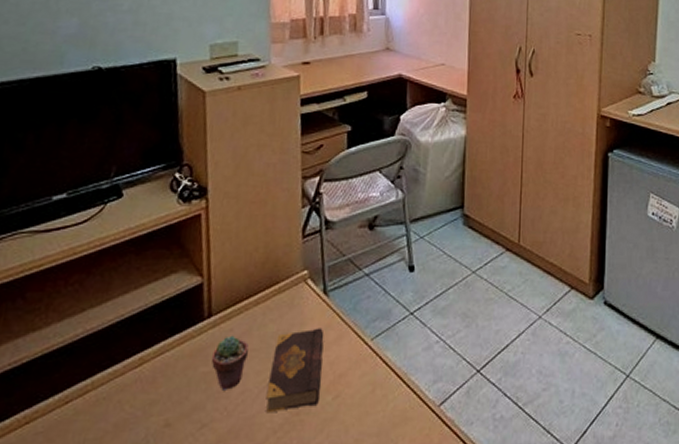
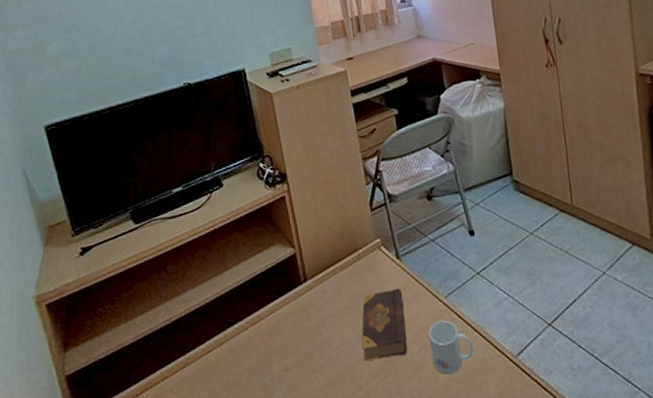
potted succulent: present [211,335,249,390] -> none [312,296,341,342]
mug: none [346,365,394,428] -> present [429,320,474,375]

